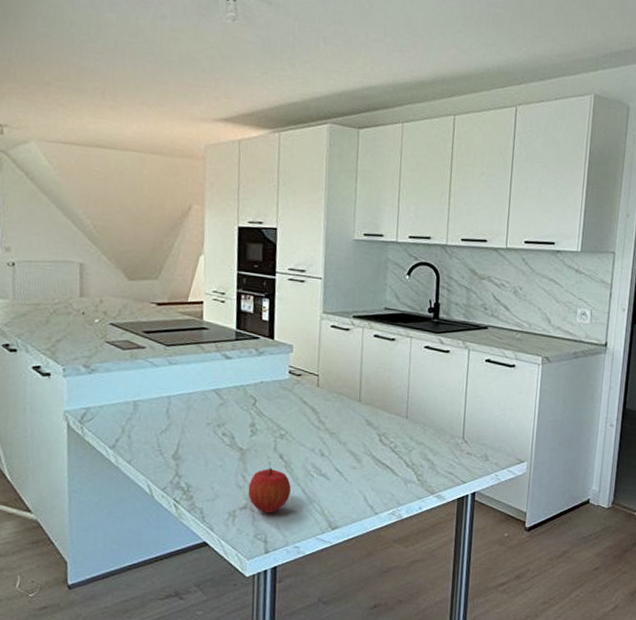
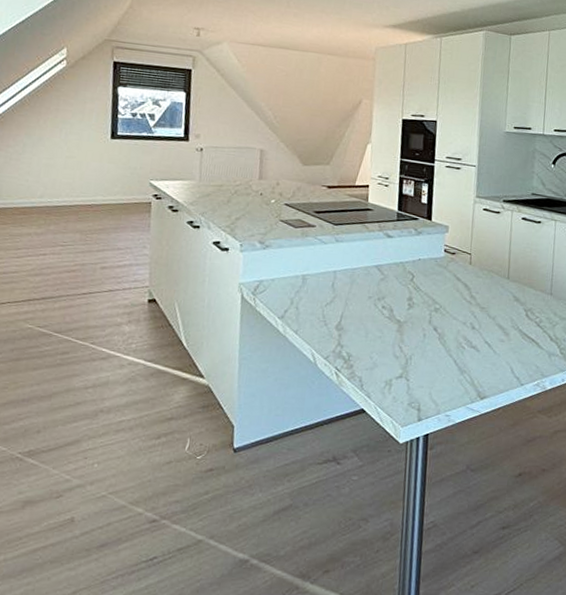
fruit: present [248,468,291,513] -> none [404,339,444,383]

